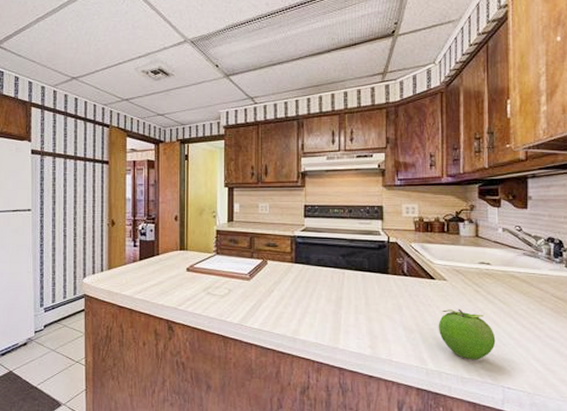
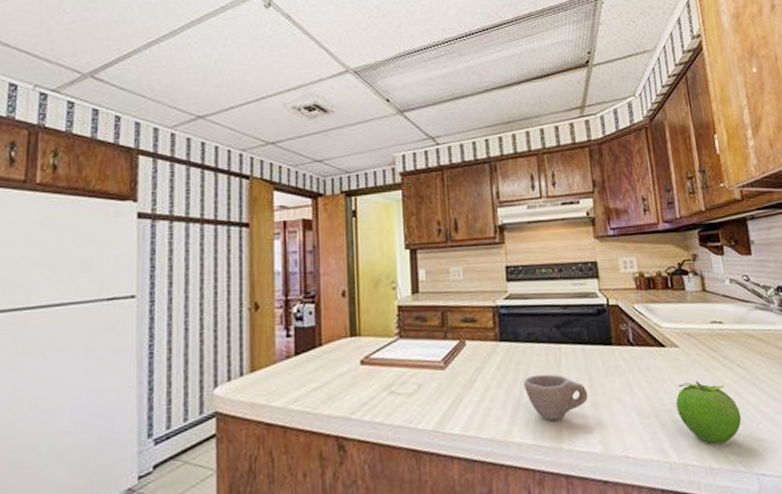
cup: none [312,291,363,327] -> present [524,374,588,421]

